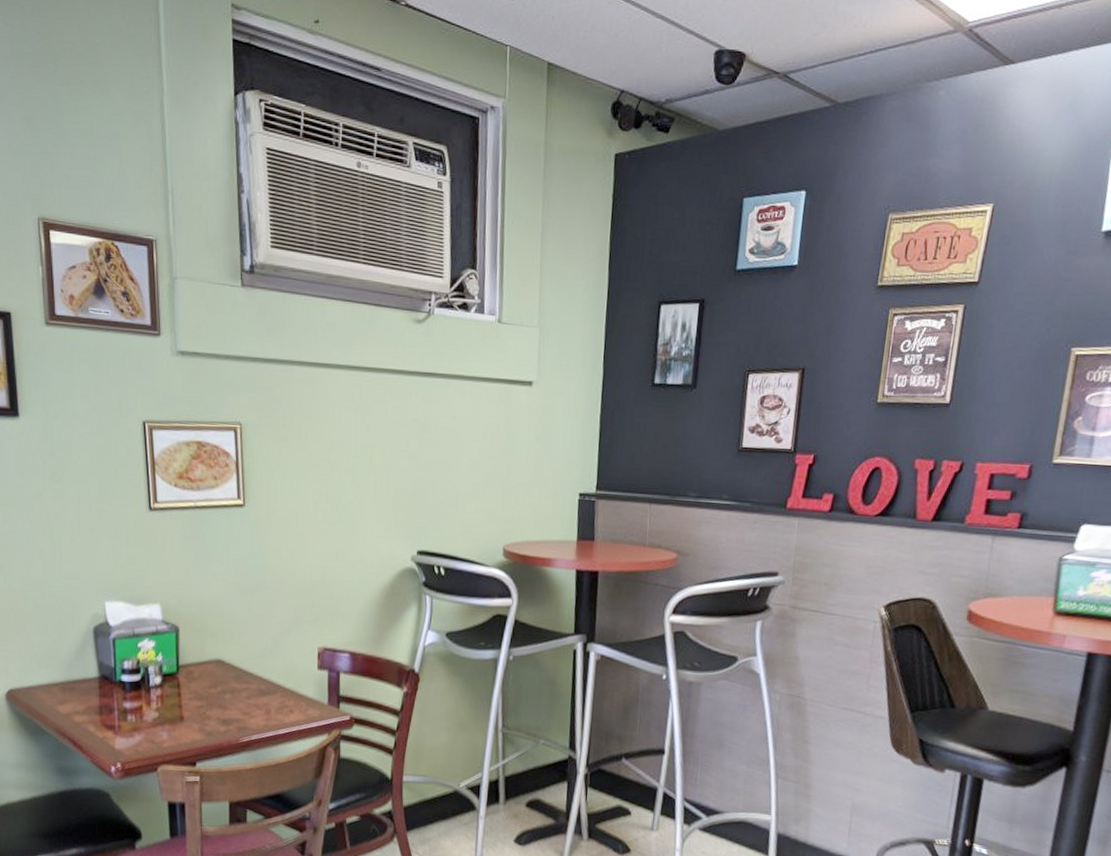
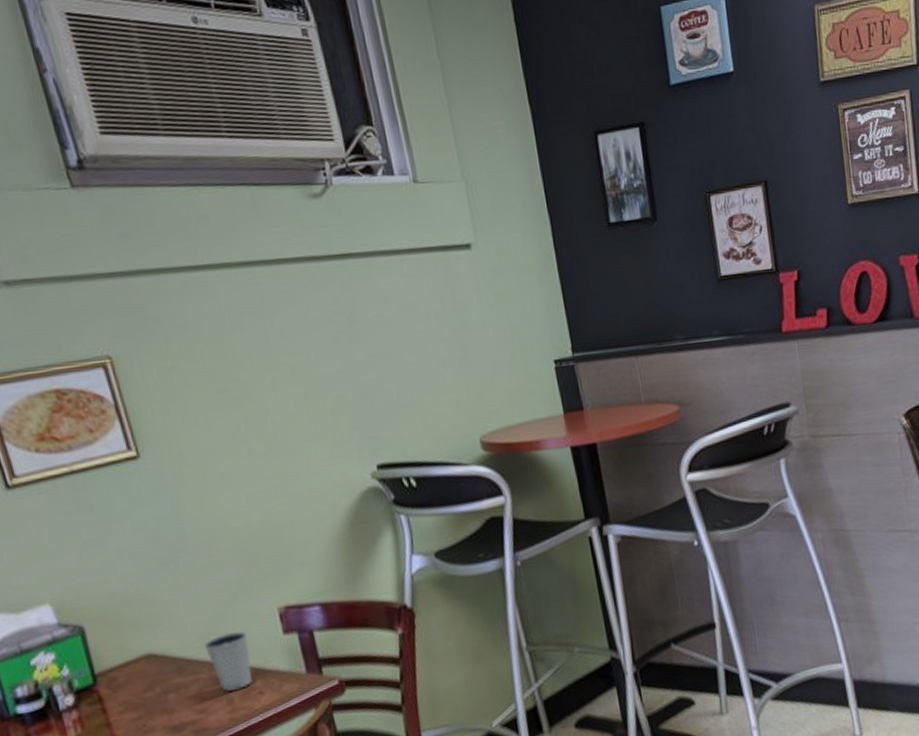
dixie cup: none [258,657,292,705] -> present [203,631,253,692]

